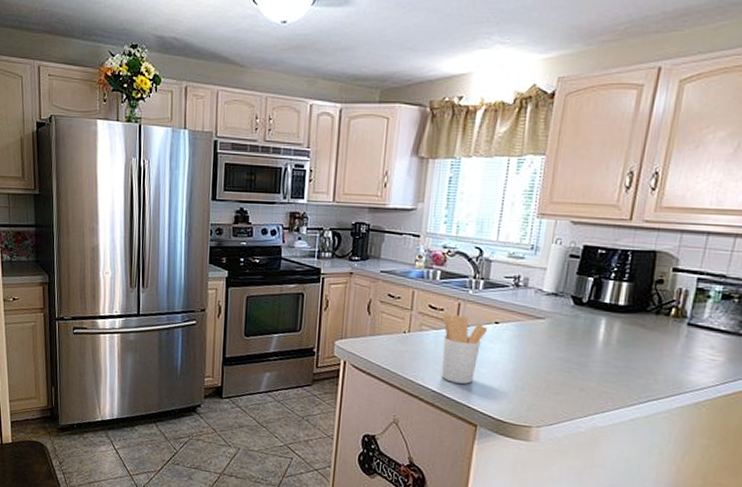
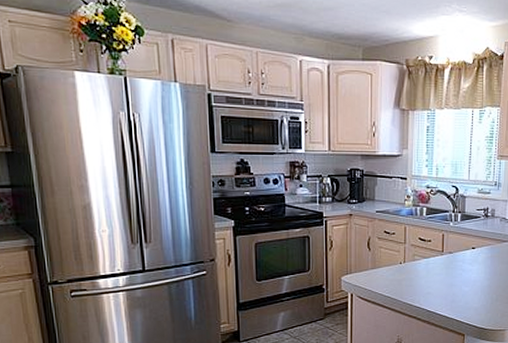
utensil holder: present [441,314,488,384] -> none [430,244,467,302]

